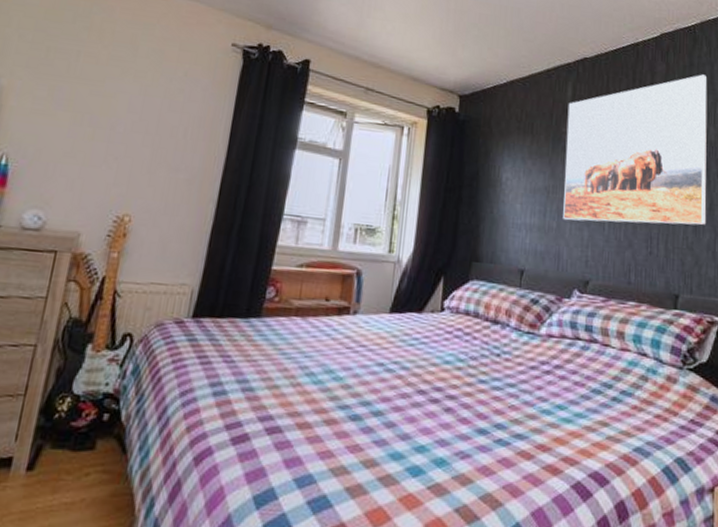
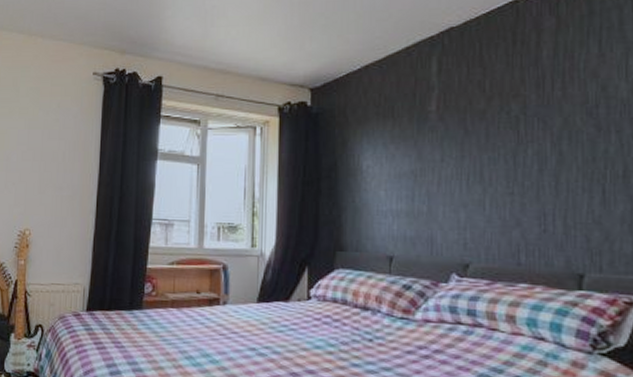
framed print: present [563,74,707,226] -> none [433,21,619,204]

